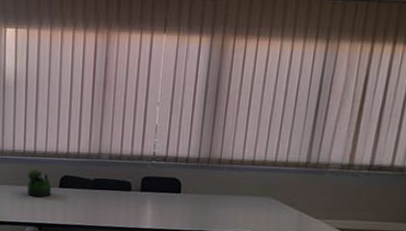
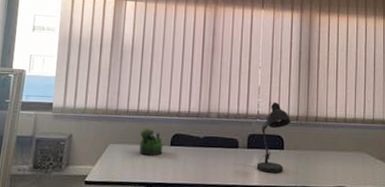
desk lamp: none [147,143,191,217] -> present [254,102,291,173]

